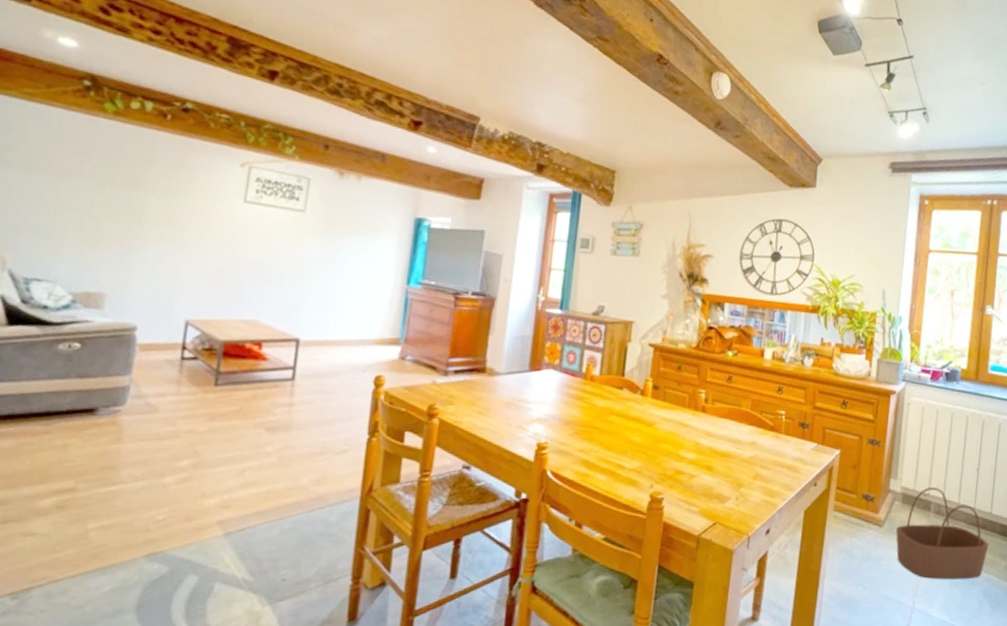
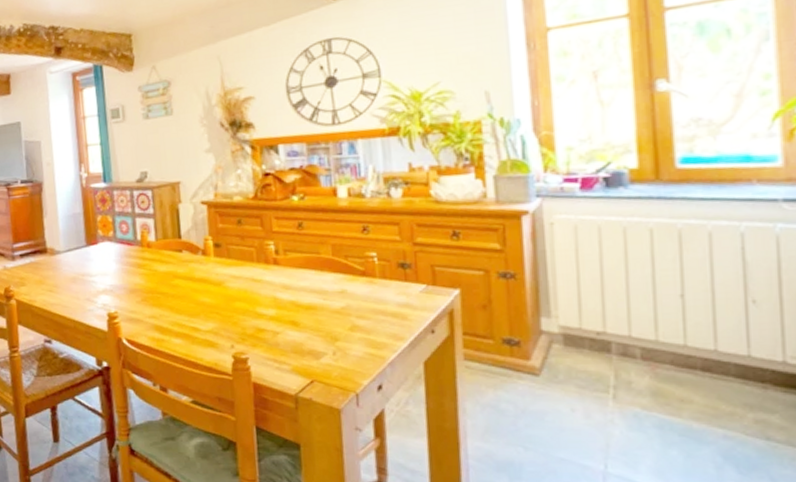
basket: present [895,487,989,579] -> none [560,323,720,437]

